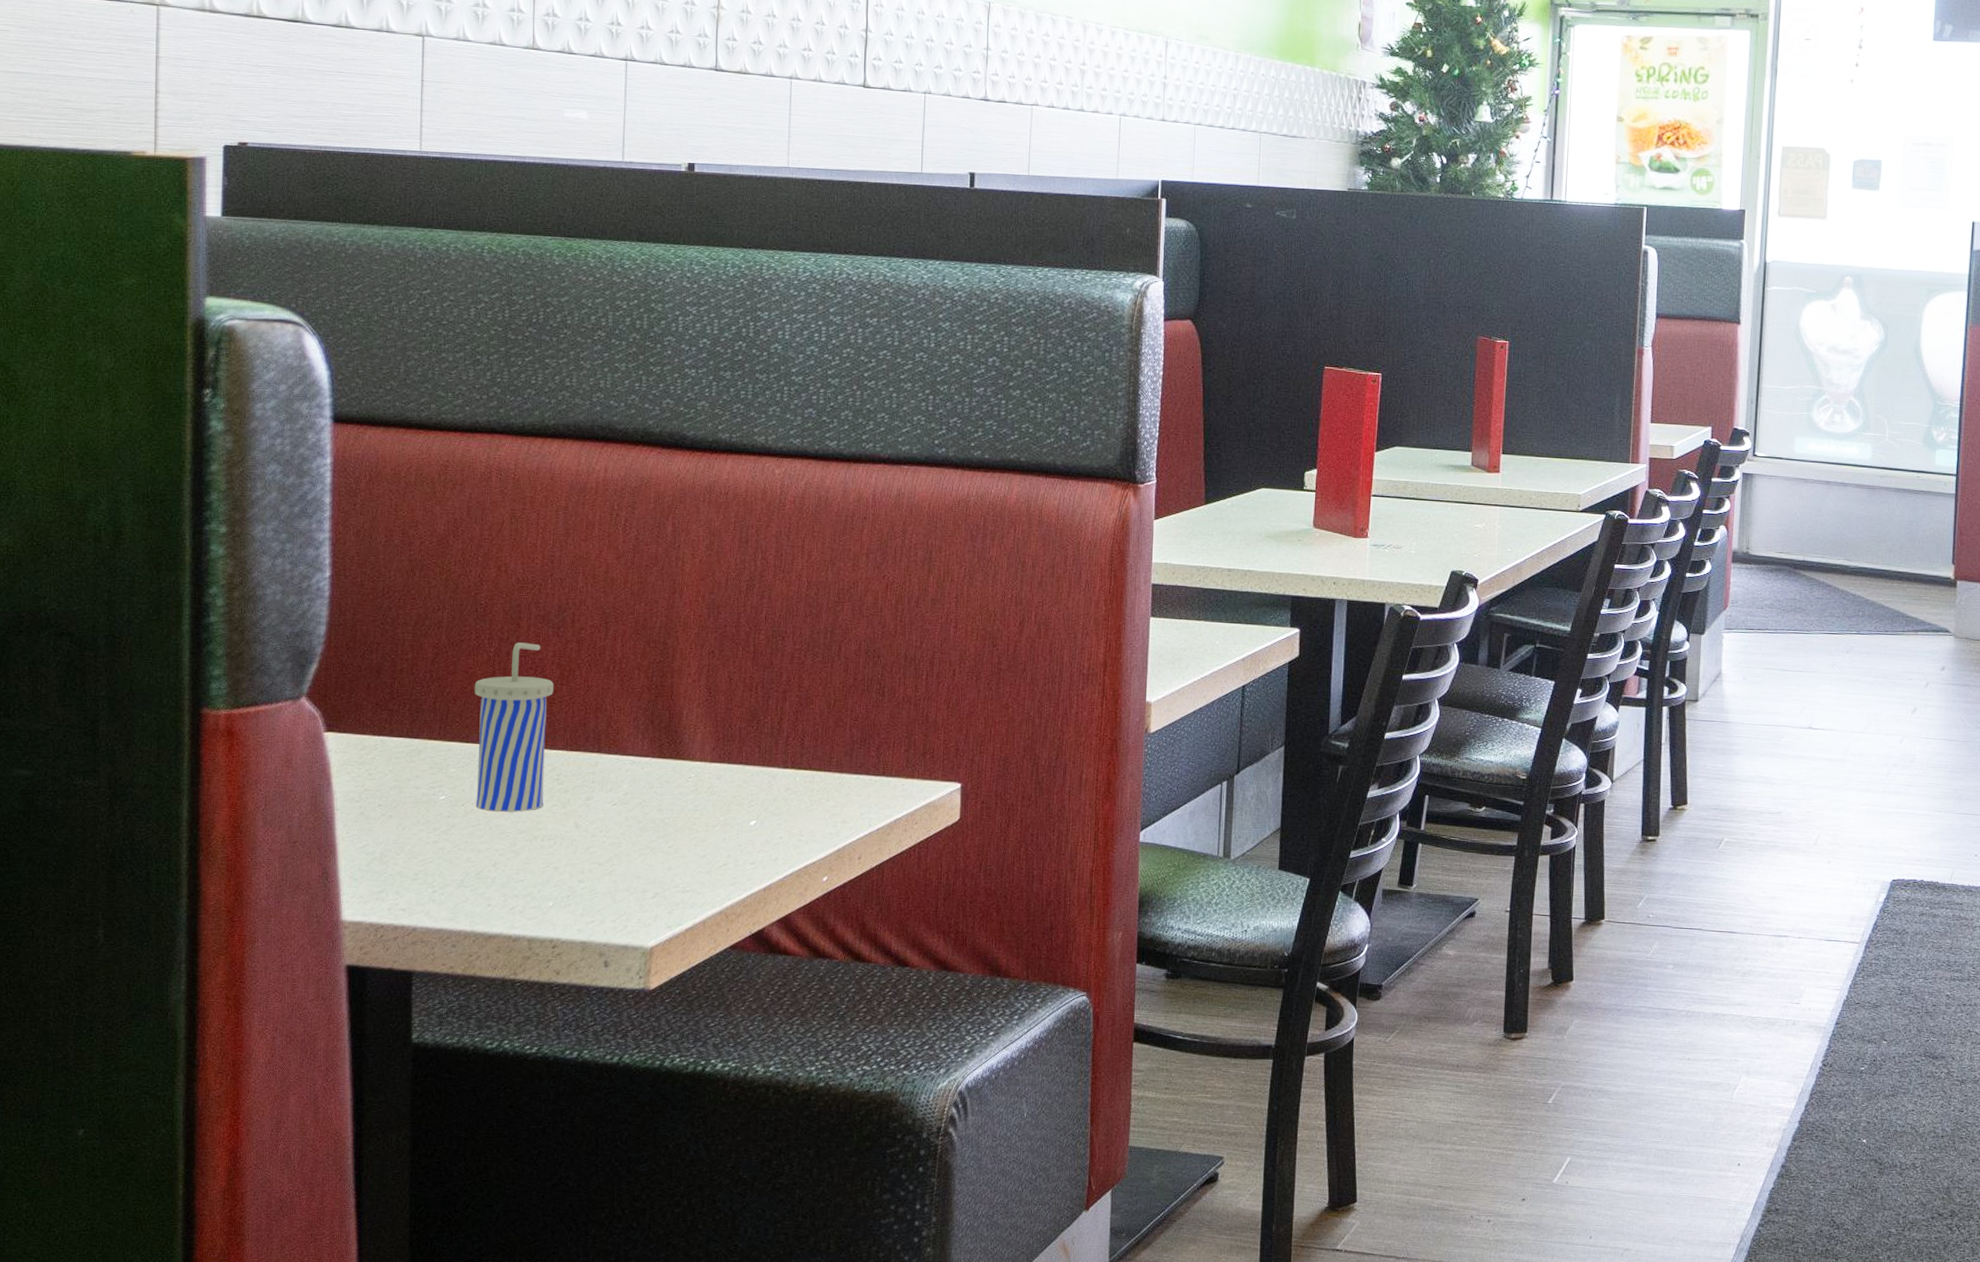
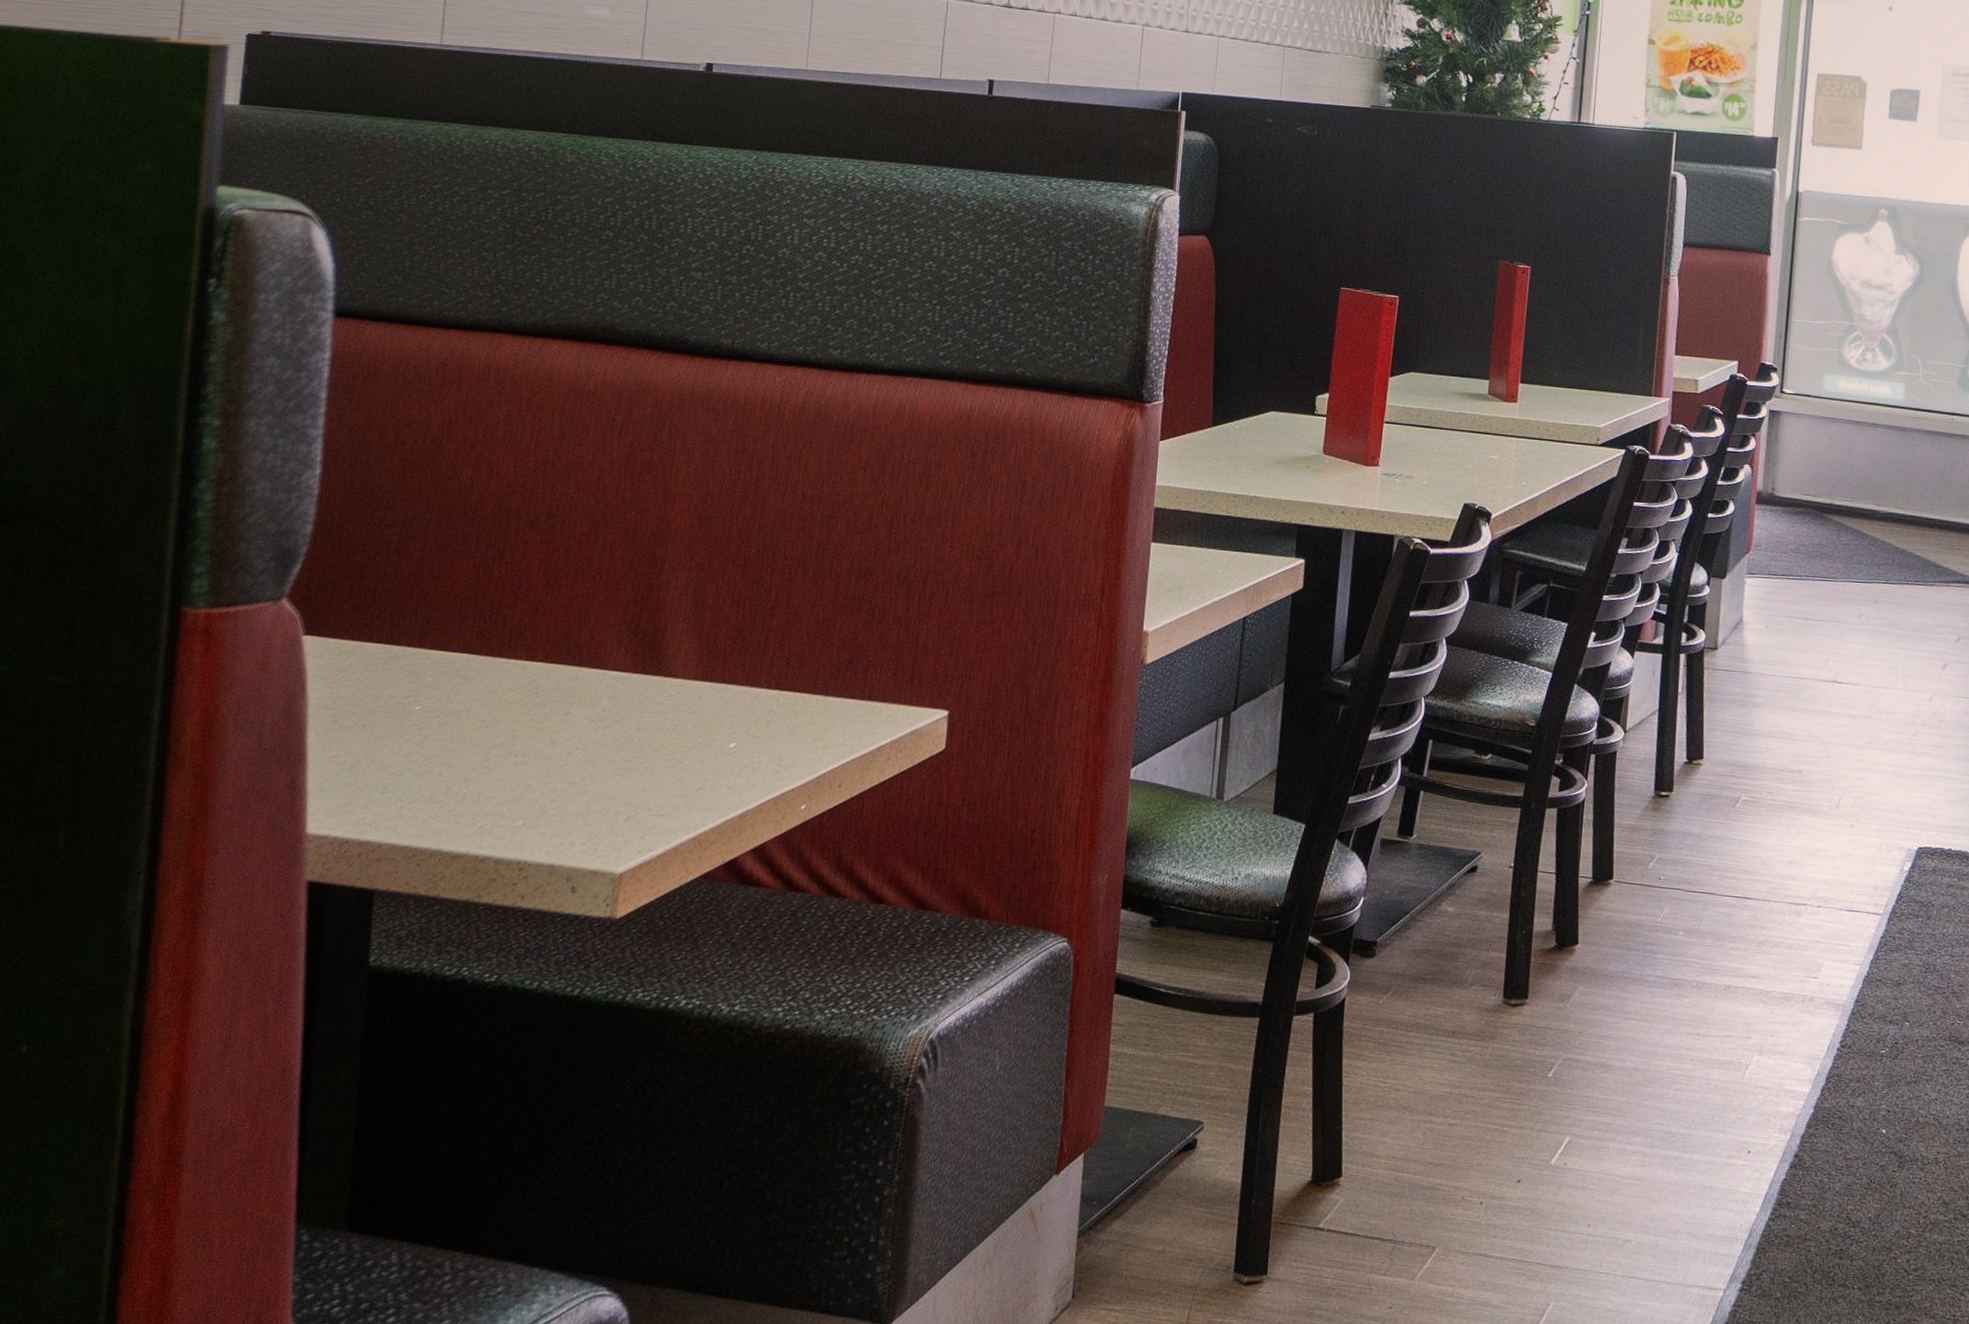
beverage cup: present [474,642,554,813] -> none [451,548,538,726]

